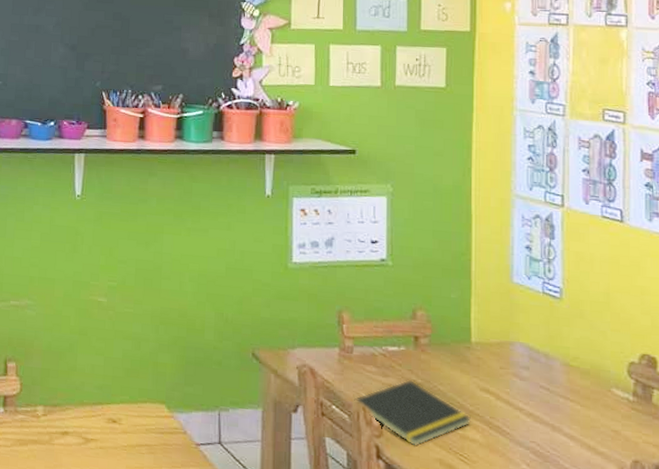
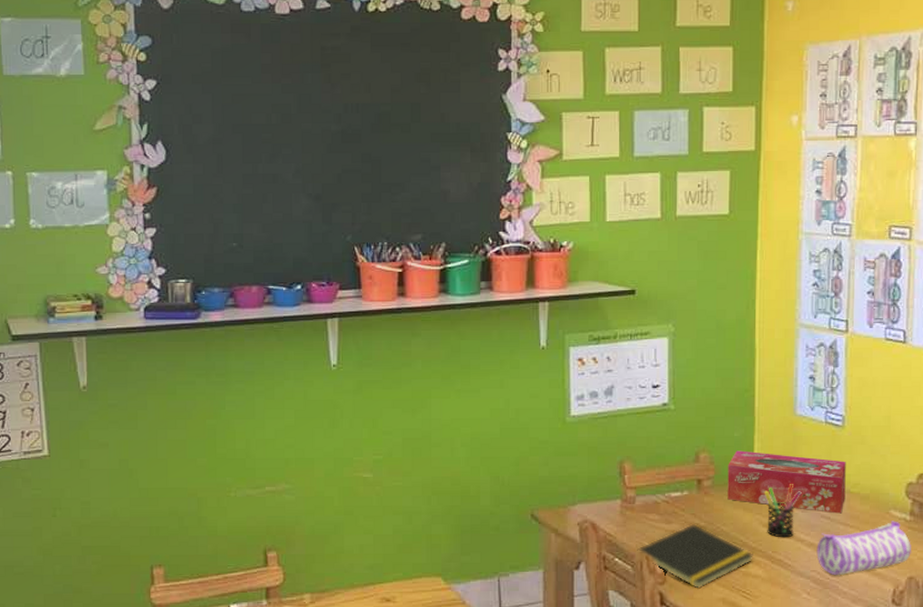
tissue box: none [444,312,565,386] -> present [727,450,846,514]
pen holder: none [481,350,520,405] -> present [764,484,802,538]
pencil case: none [536,399,636,451] -> present [816,521,911,576]

